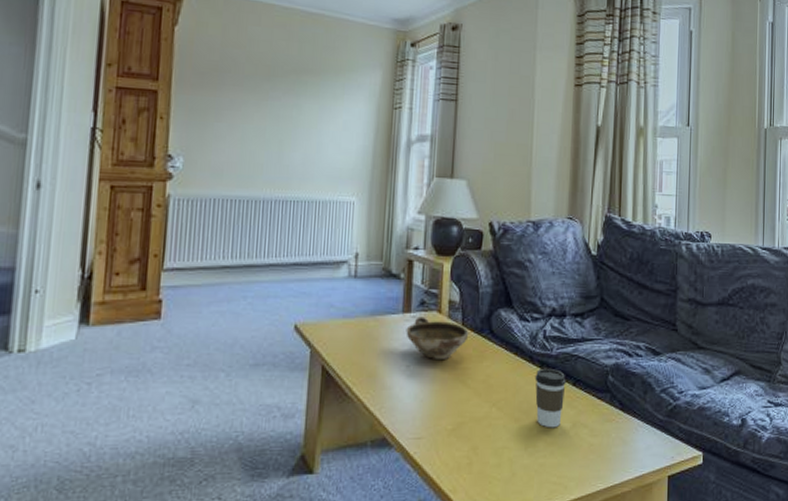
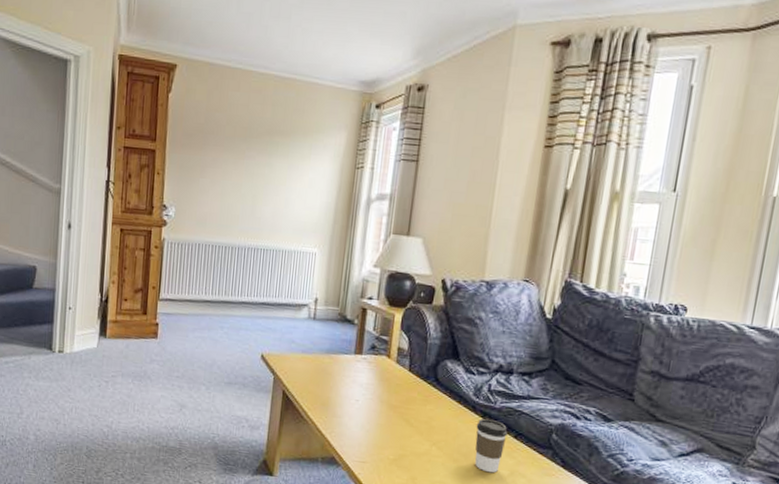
bowl: present [406,316,469,359] -> none [357,359,415,399]

